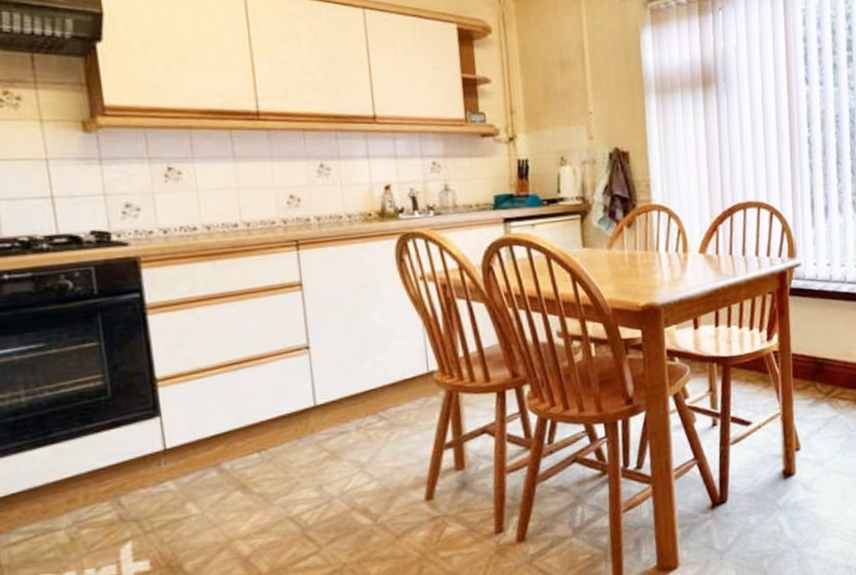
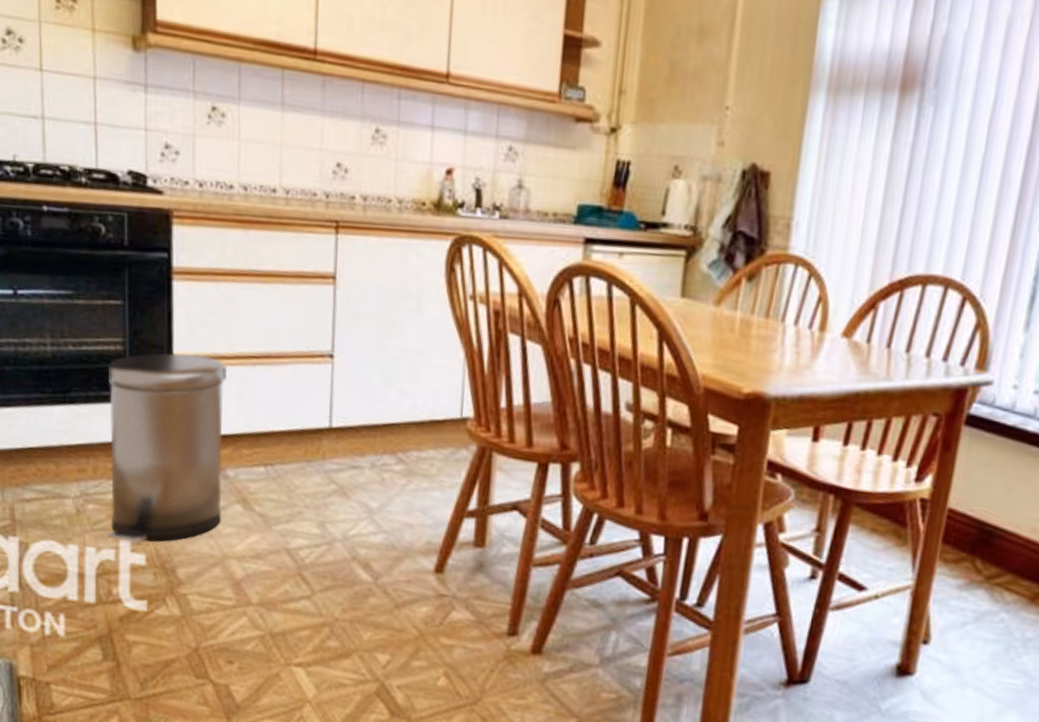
pedal bin: none [90,372,223,556] -> present [107,352,227,544]

